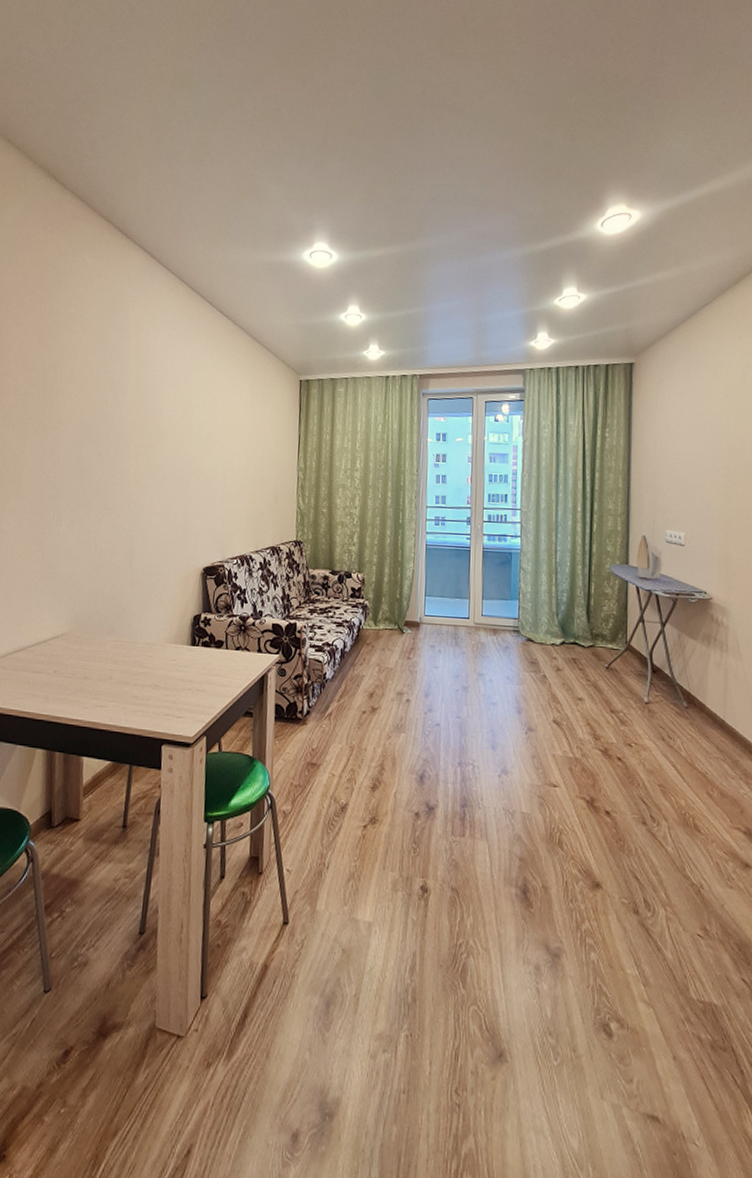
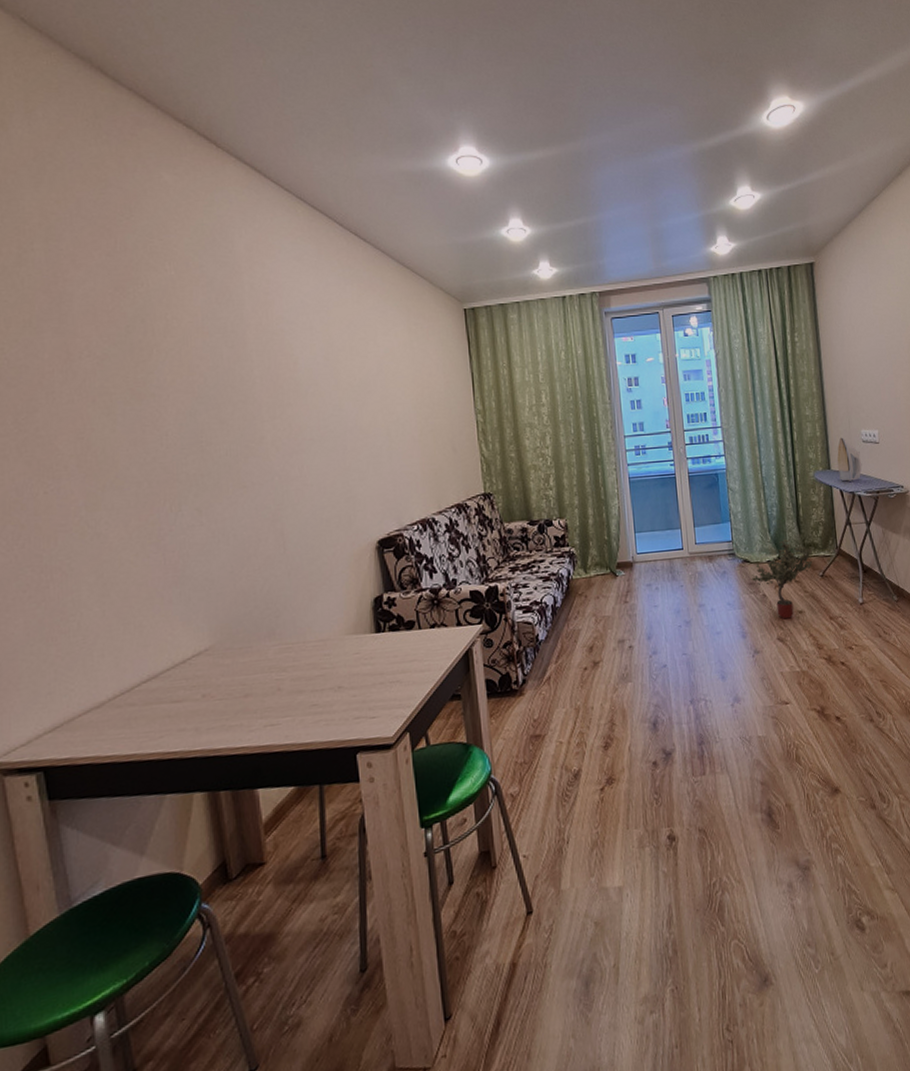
potted tree: none [534,624,599,704] -> present [752,538,813,619]

